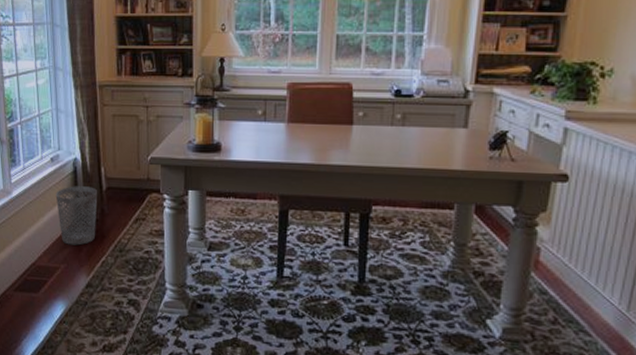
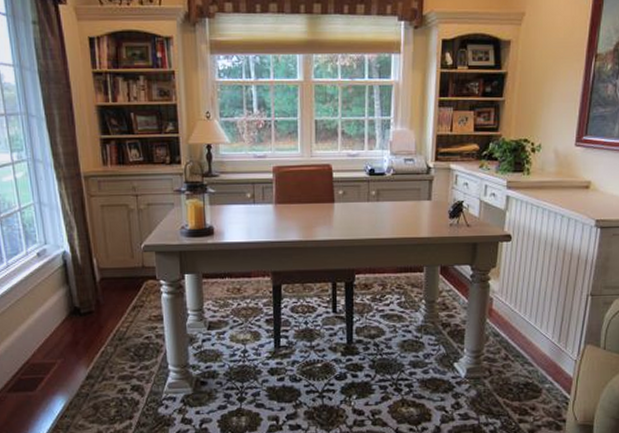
wastebasket: present [55,186,98,246] -> none [45,279,93,339]

